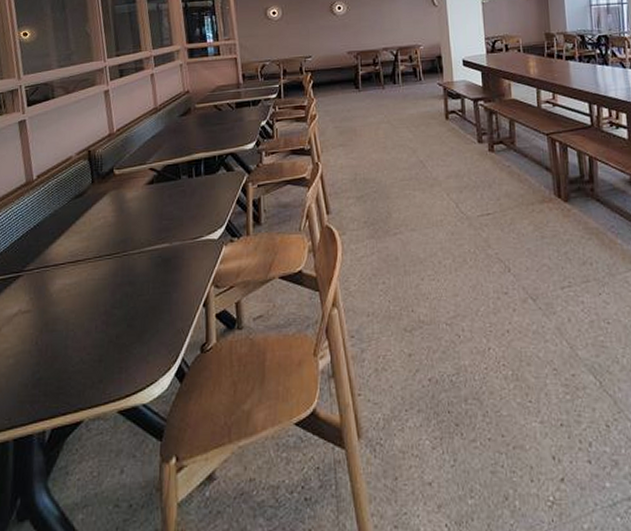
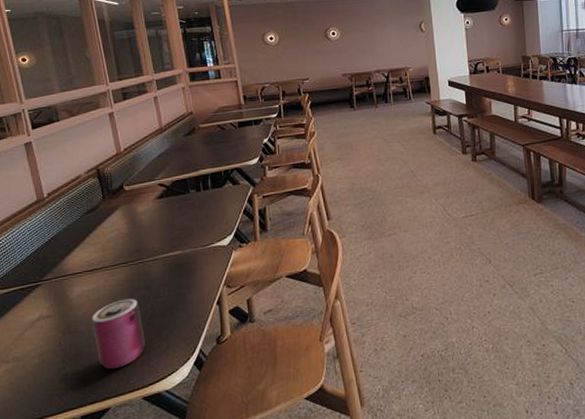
can: none [70,295,125,375] -> present [92,298,145,369]

